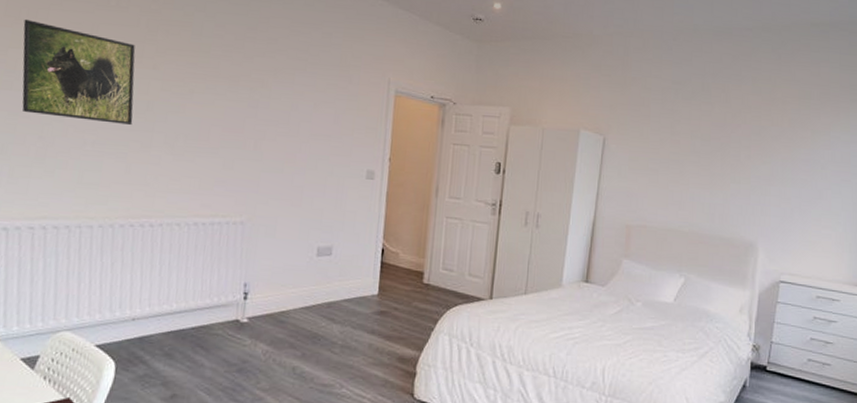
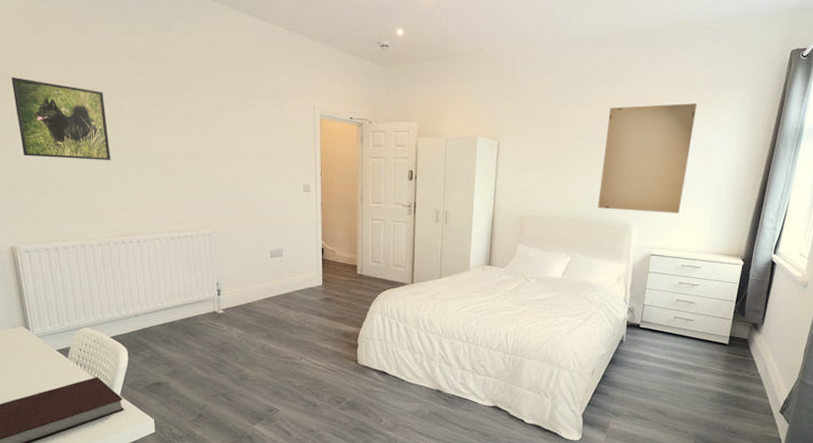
home mirror: none [718,107,833,234] -> present [598,103,697,213]

